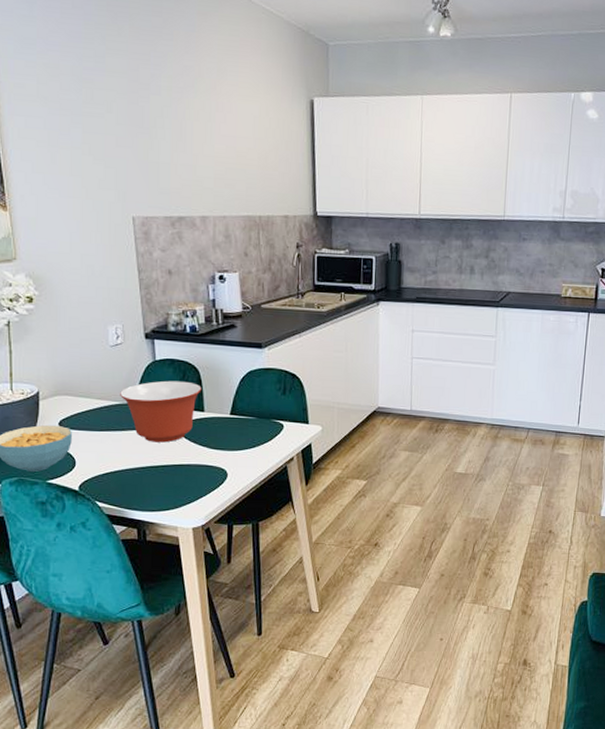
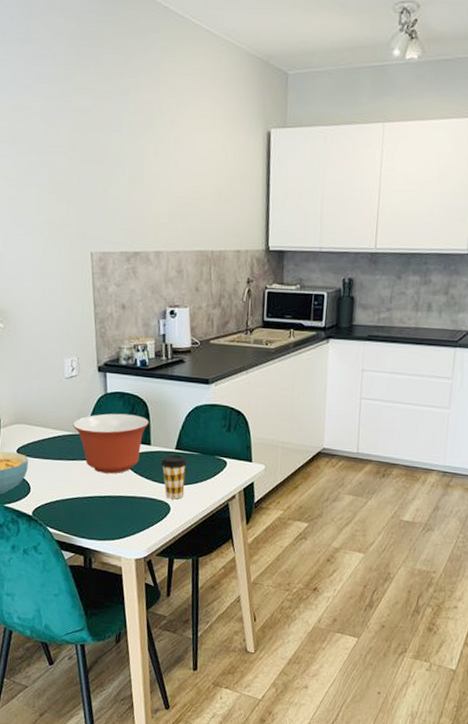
coffee cup: none [215,420,243,465] -> present [160,454,188,500]

